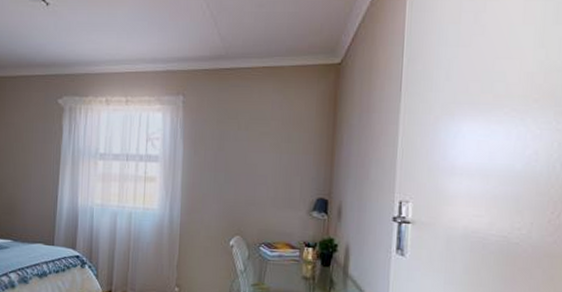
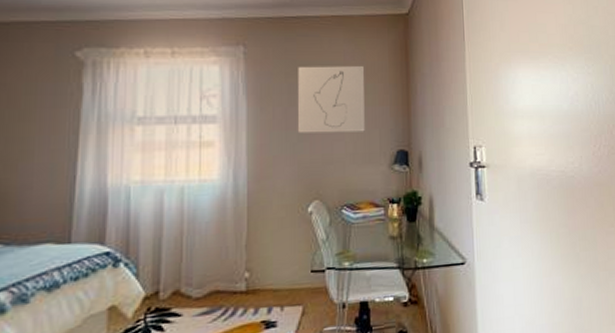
wall art: none [224,114,292,179] -> present [297,65,365,134]

